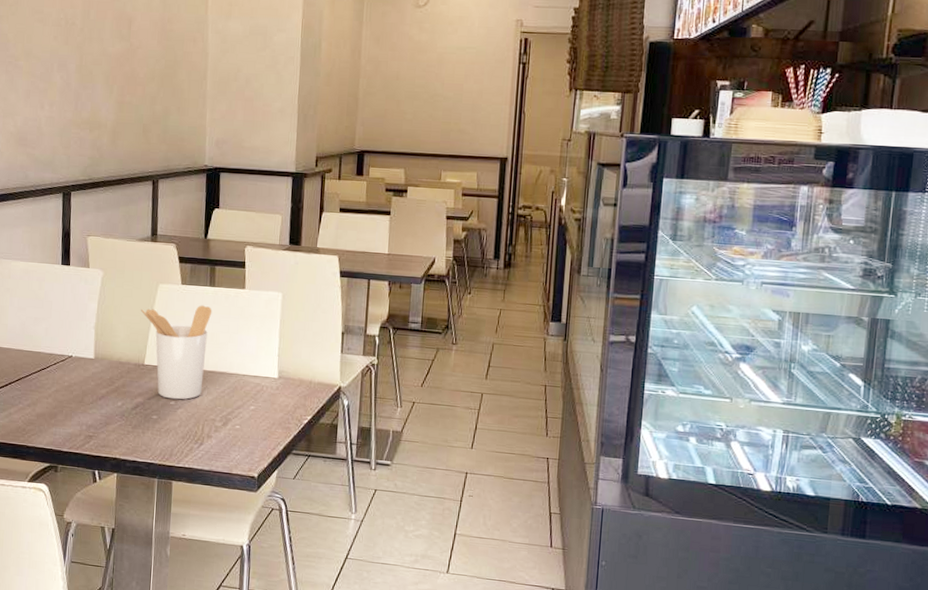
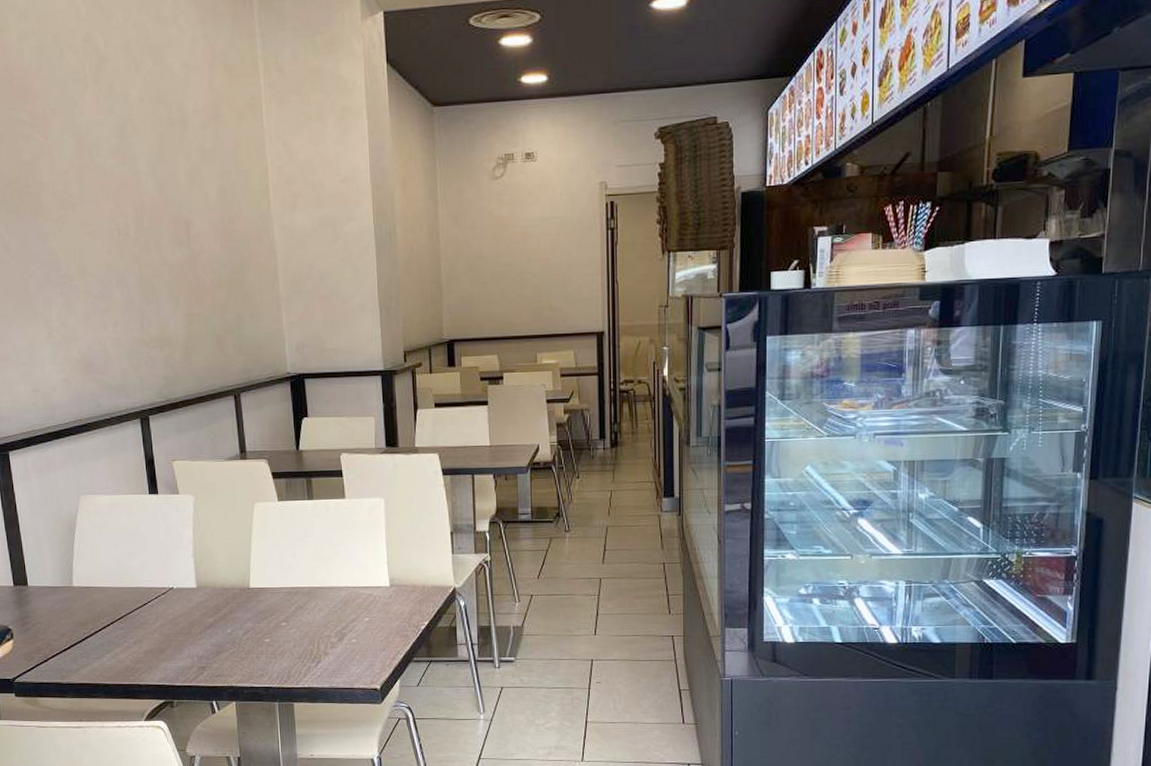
utensil holder: present [140,305,212,400] -> none [238,520,314,620]

